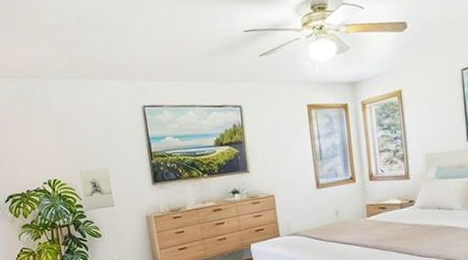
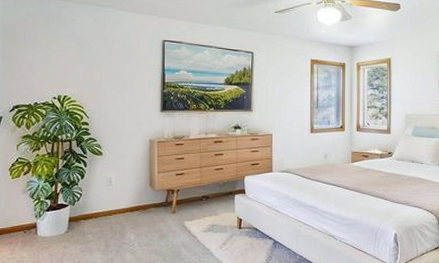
wall sculpture: present [79,167,116,211] -> none [91,89,122,129]

